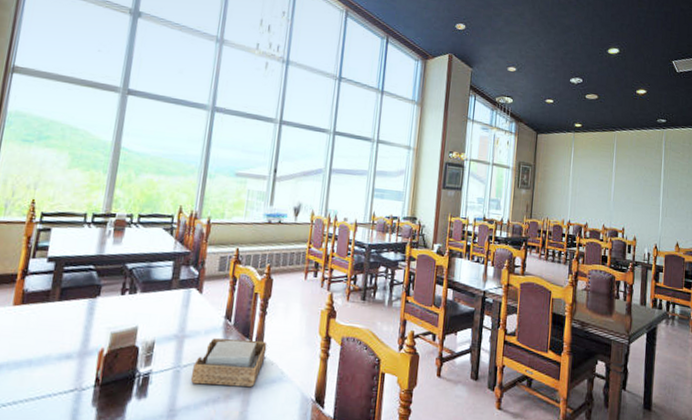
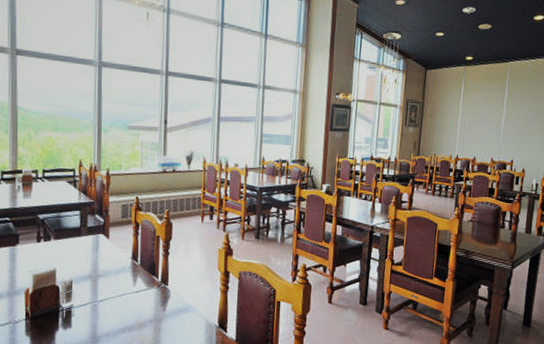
napkin holder: present [190,338,267,388] -> none [107,276,172,317]

